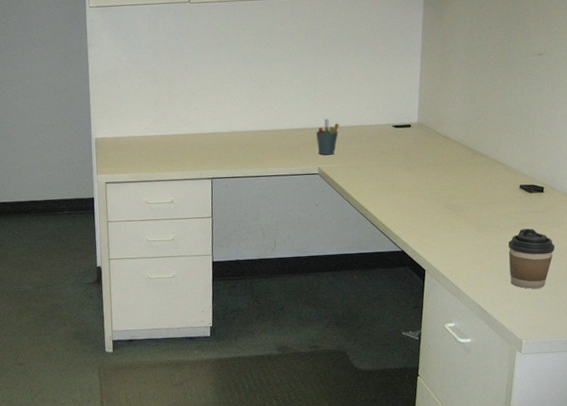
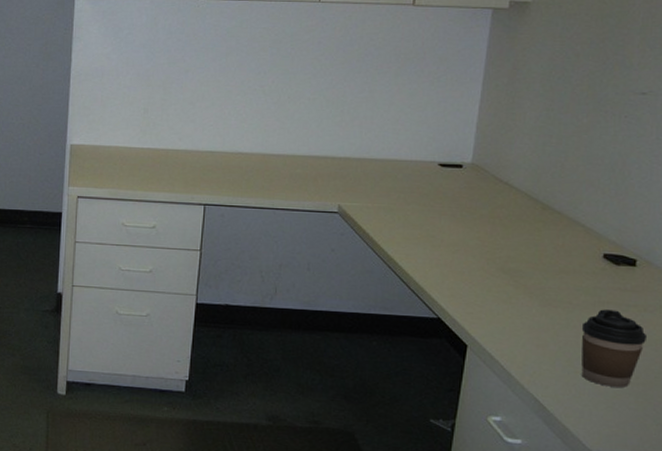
pen holder: present [316,118,339,155] -> none [339,147,369,192]

